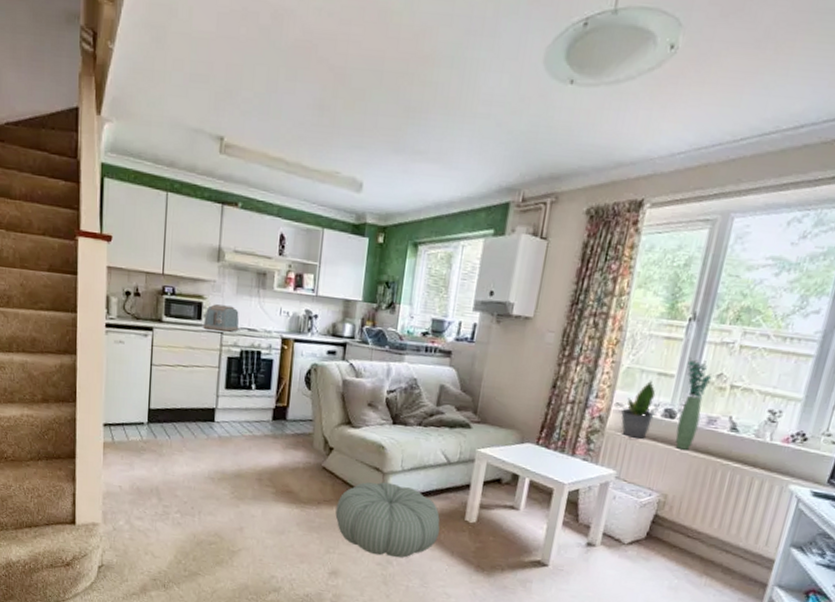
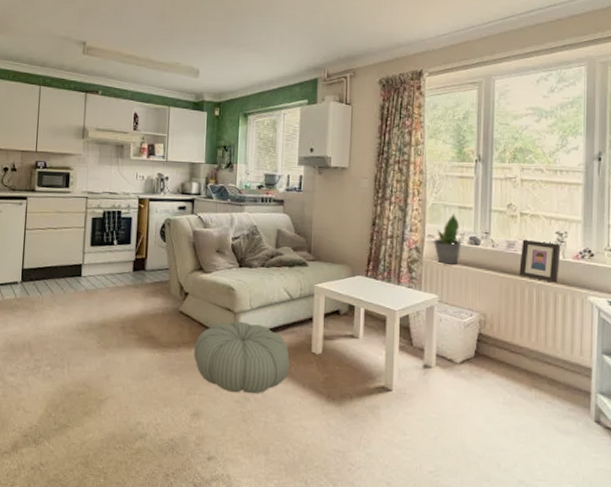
toaster: present [203,304,239,333] -> none [71,174,102,197]
vase: present [675,357,712,450] -> none [481,192,504,272]
picture frame: none [714,416,771,467] -> present [519,239,561,283]

